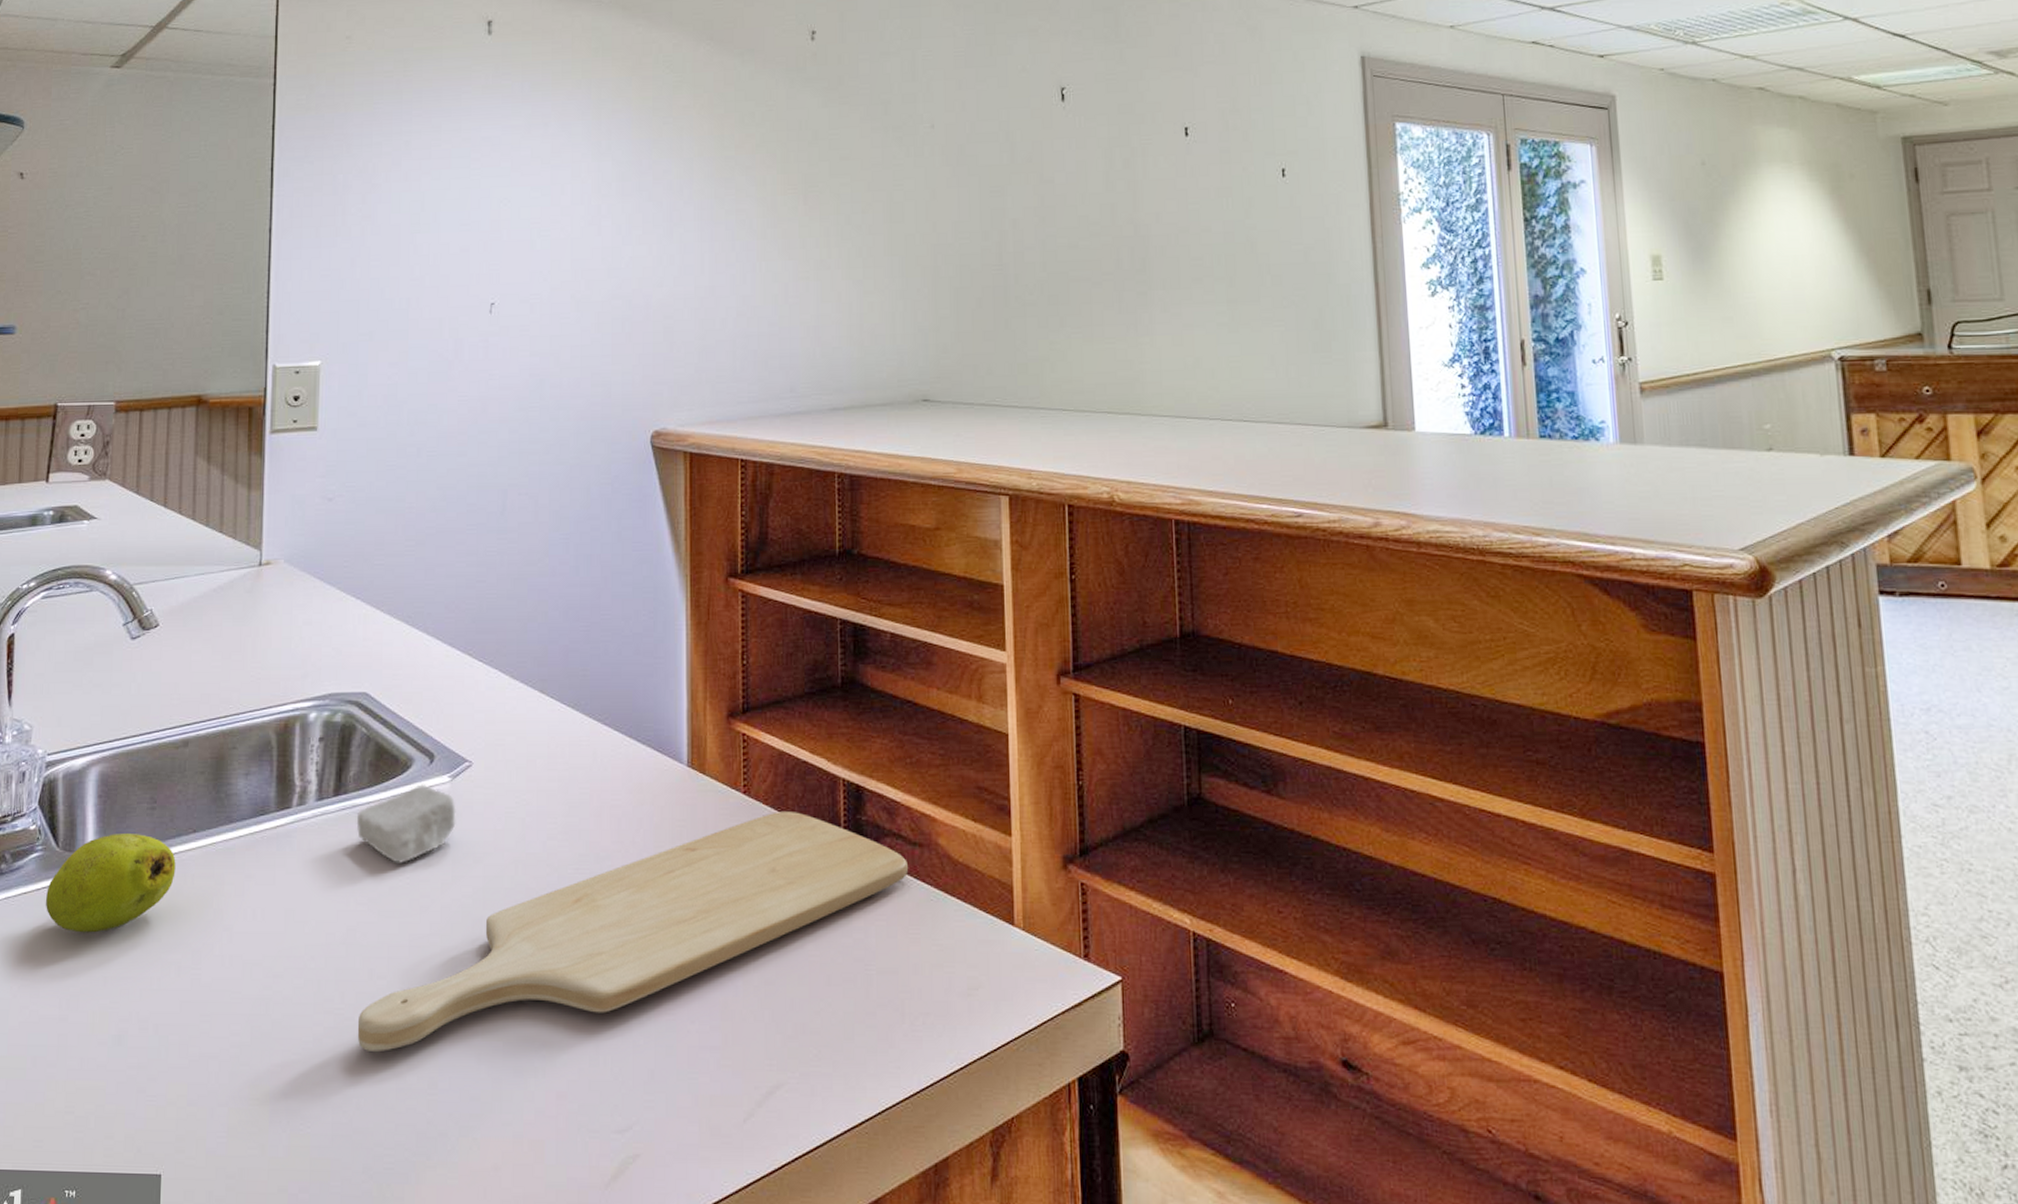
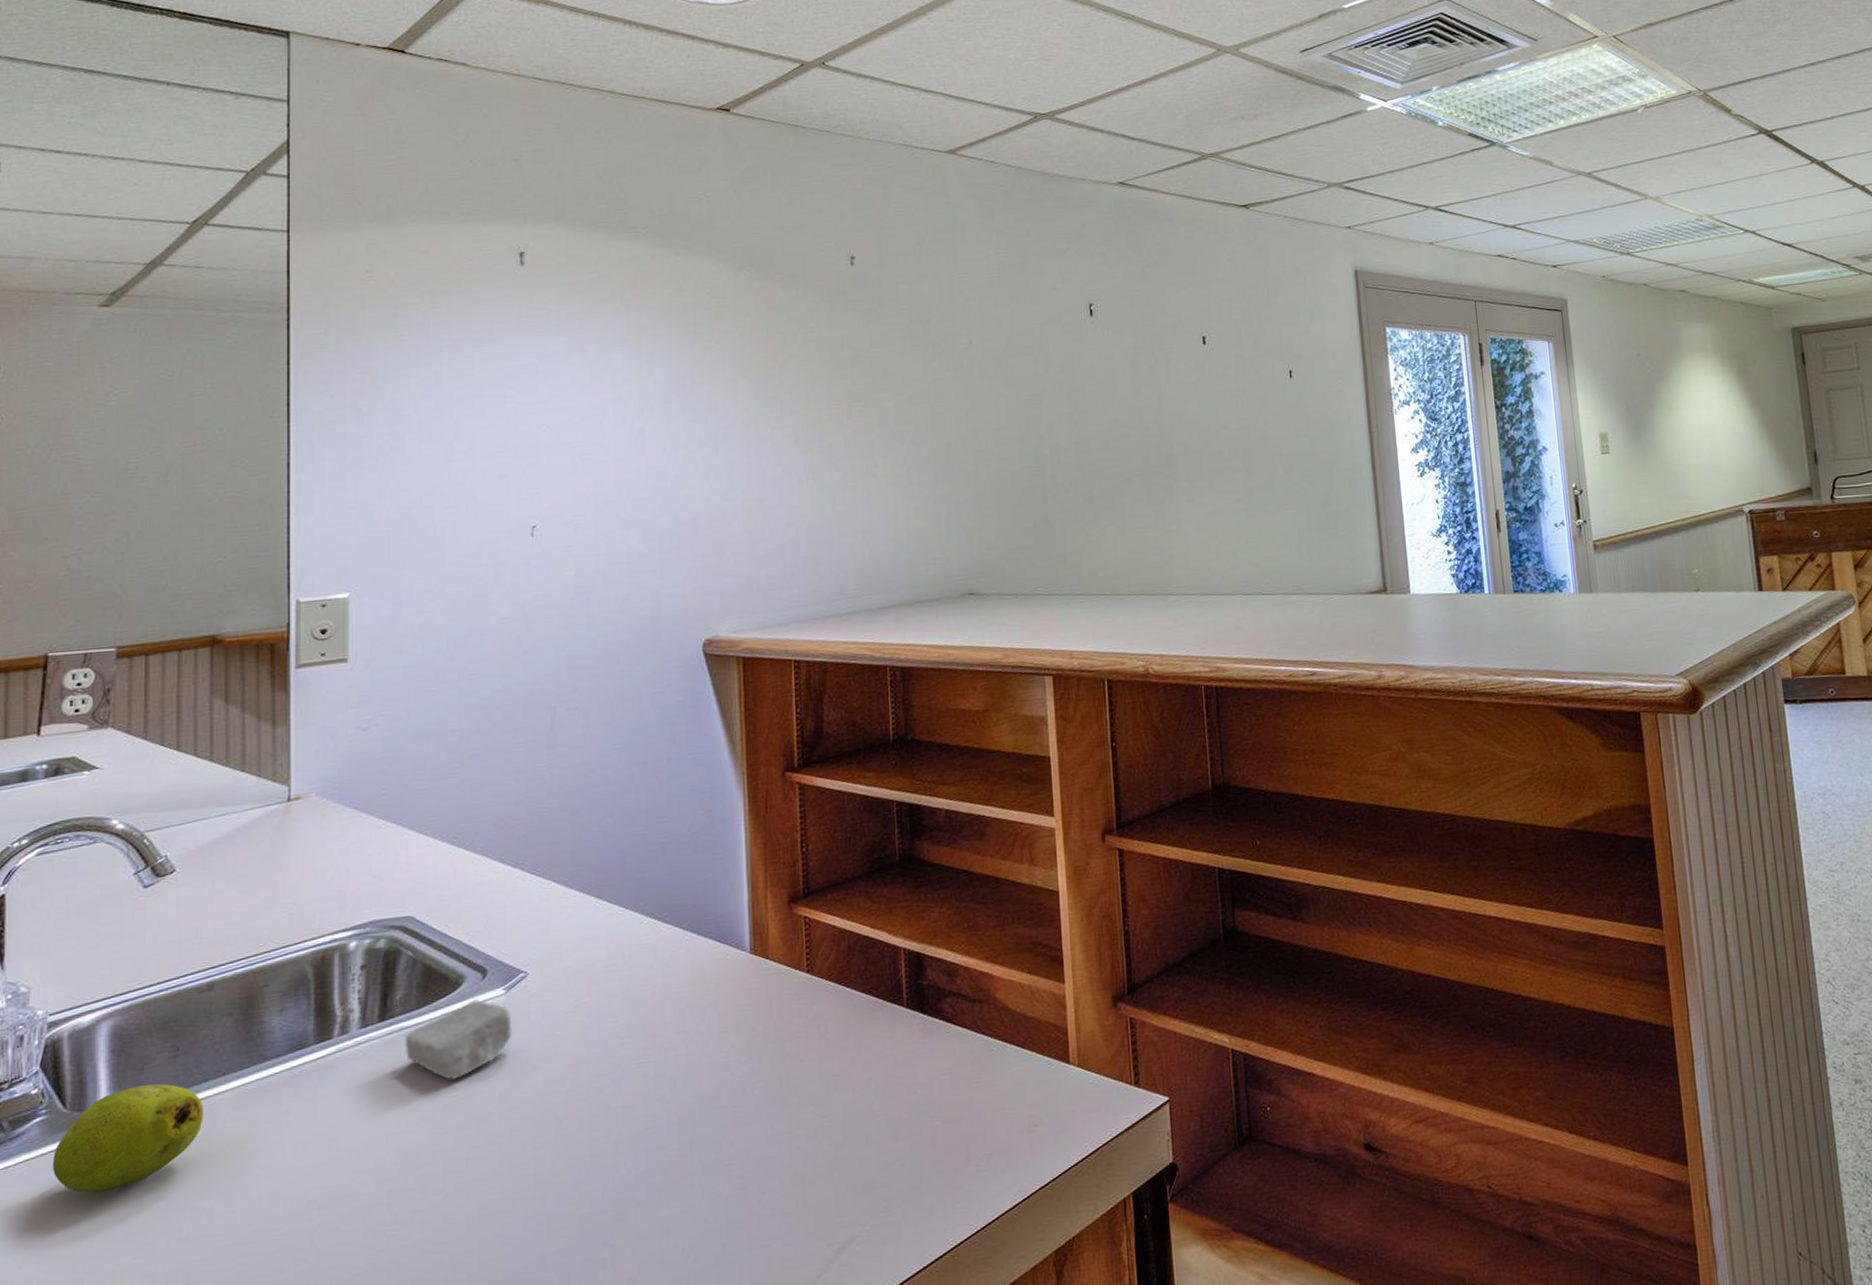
chopping board: present [357,812,909,1053] -> none [413,984,970,1268]

